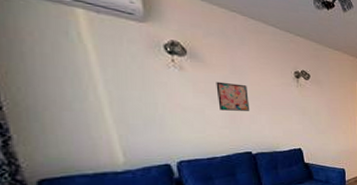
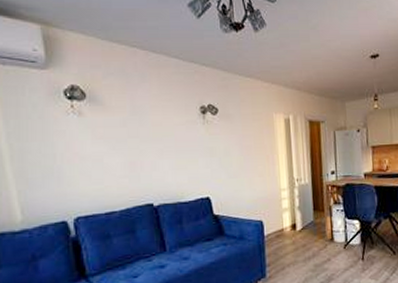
wall art: present [216,81,250,111] -> none [115,125,152,157]

